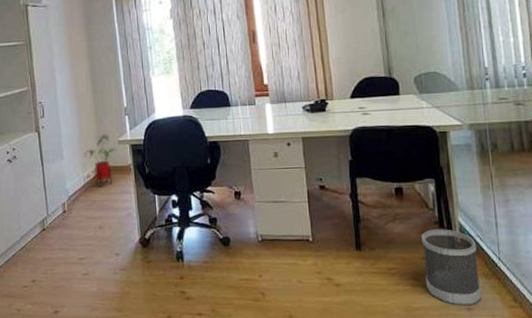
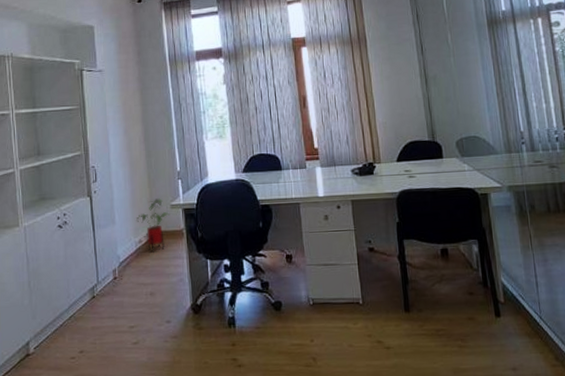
wastebasket: present [421,229,483,306] -> none [467,289,527,366]

